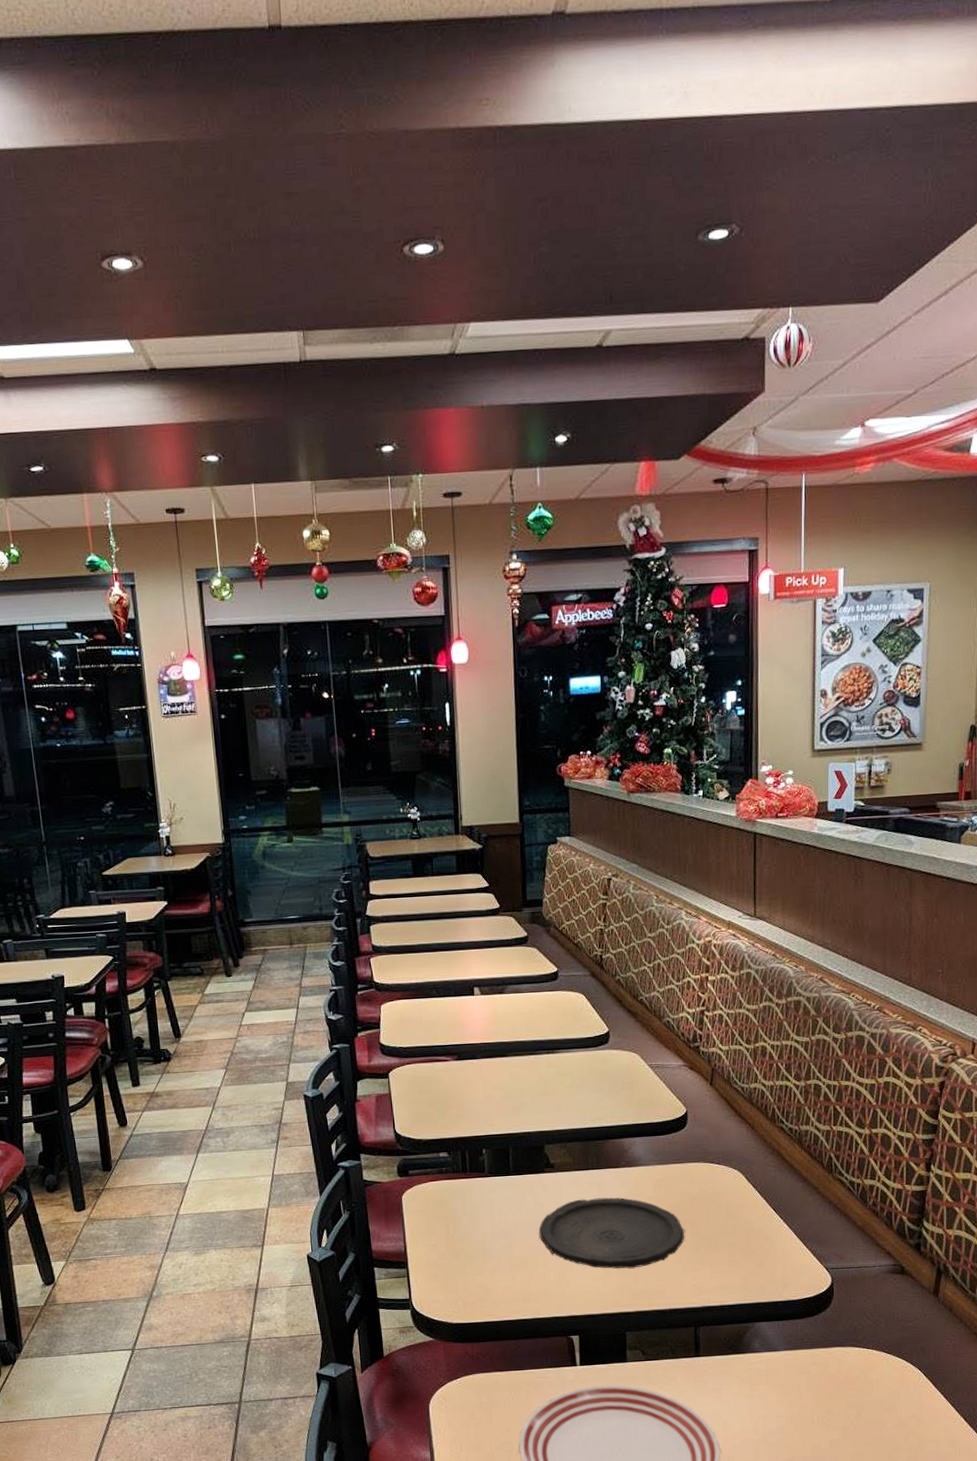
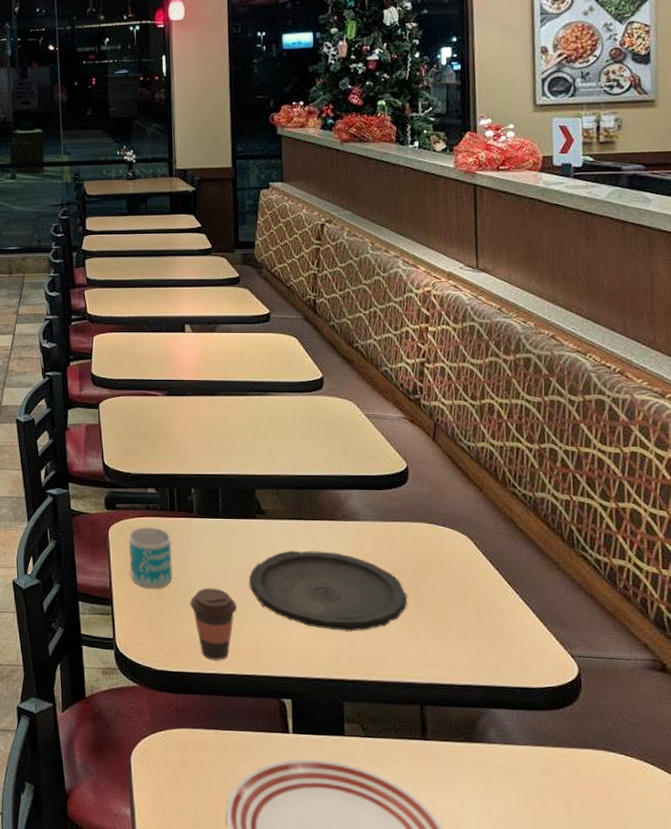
mug: none [421,1187,466,1249] -> present [128,525,173,589]
coffee cup: none [483,1241,528,1308] -> present [190,588,237,660]

